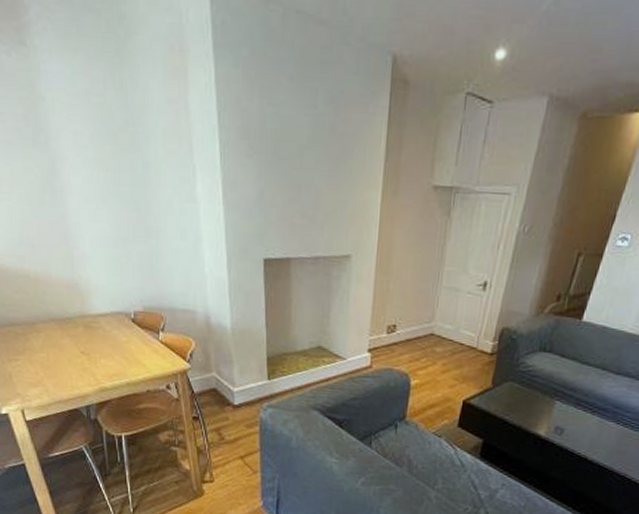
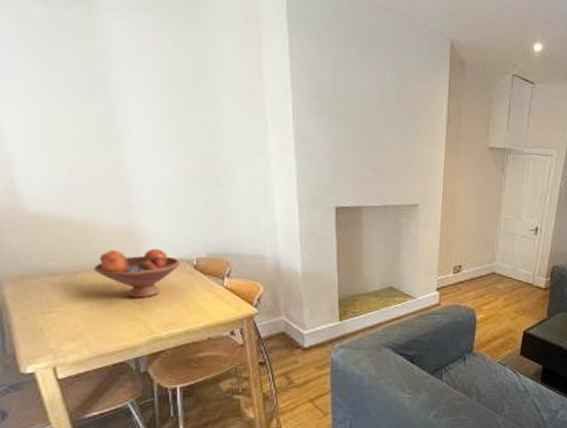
fruit bowl: none [47,301,121,350] -> present [93,248,181,298]

